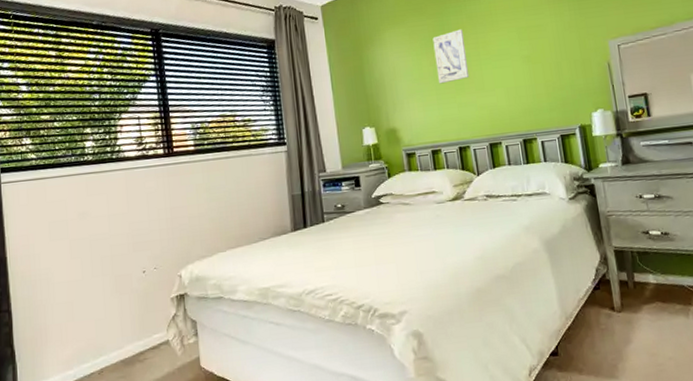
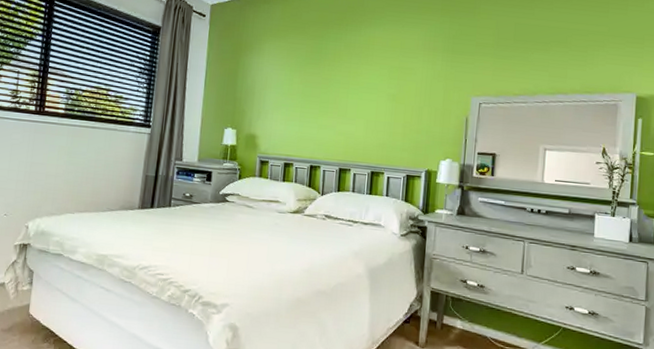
wall art: present [432,29,470,84] -> none [304,55,338,104]

